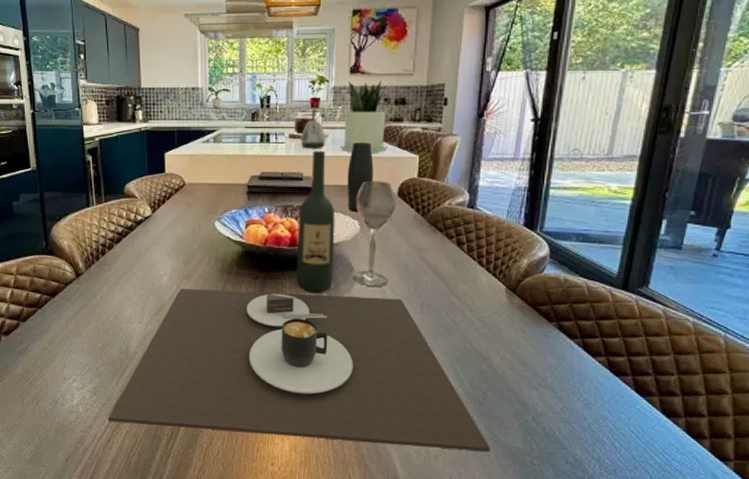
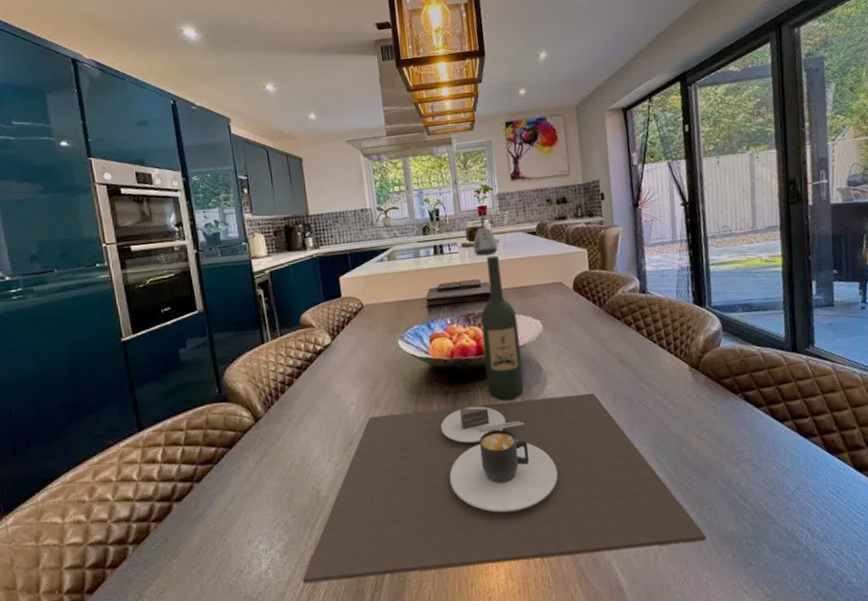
planter: present [339,80,388,153] -> none [511,183,557,255]
vase: present [347,143,374,213] -> none [522,242,548,313]
wineglass: present [354,180,396,287] -> none [534,278,578,385]

